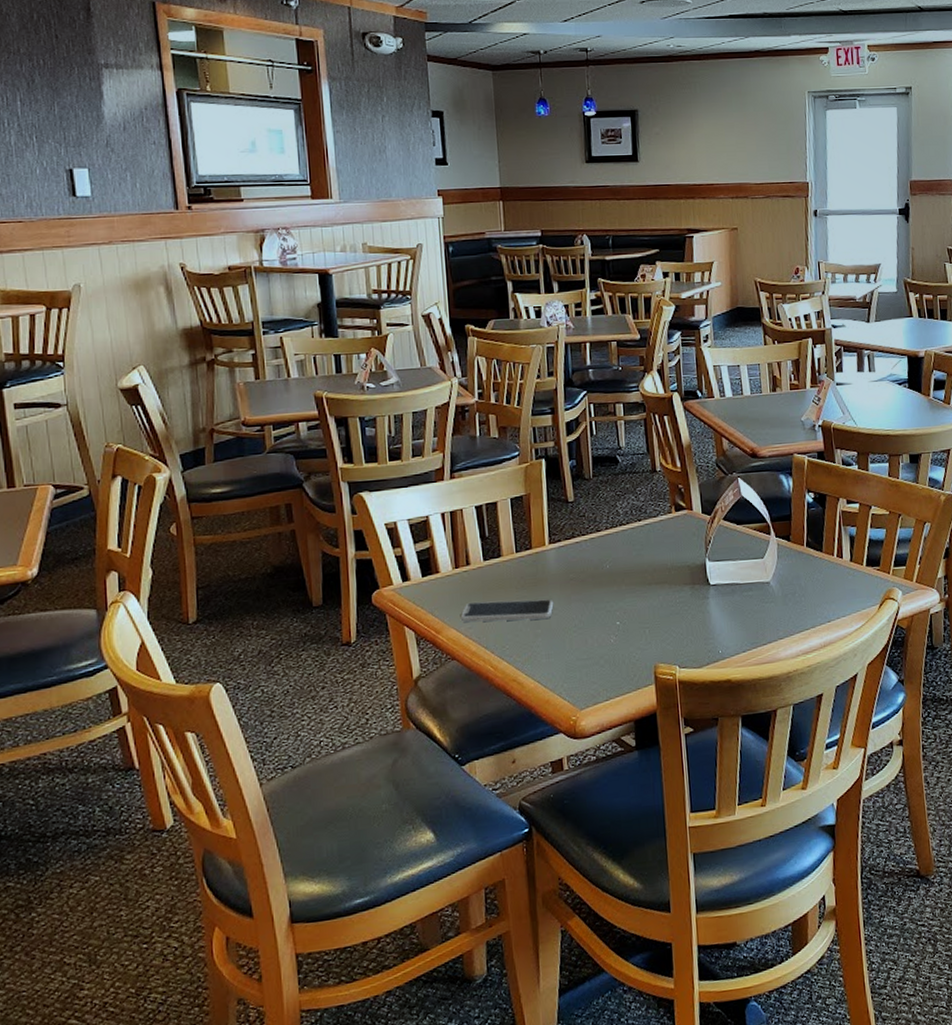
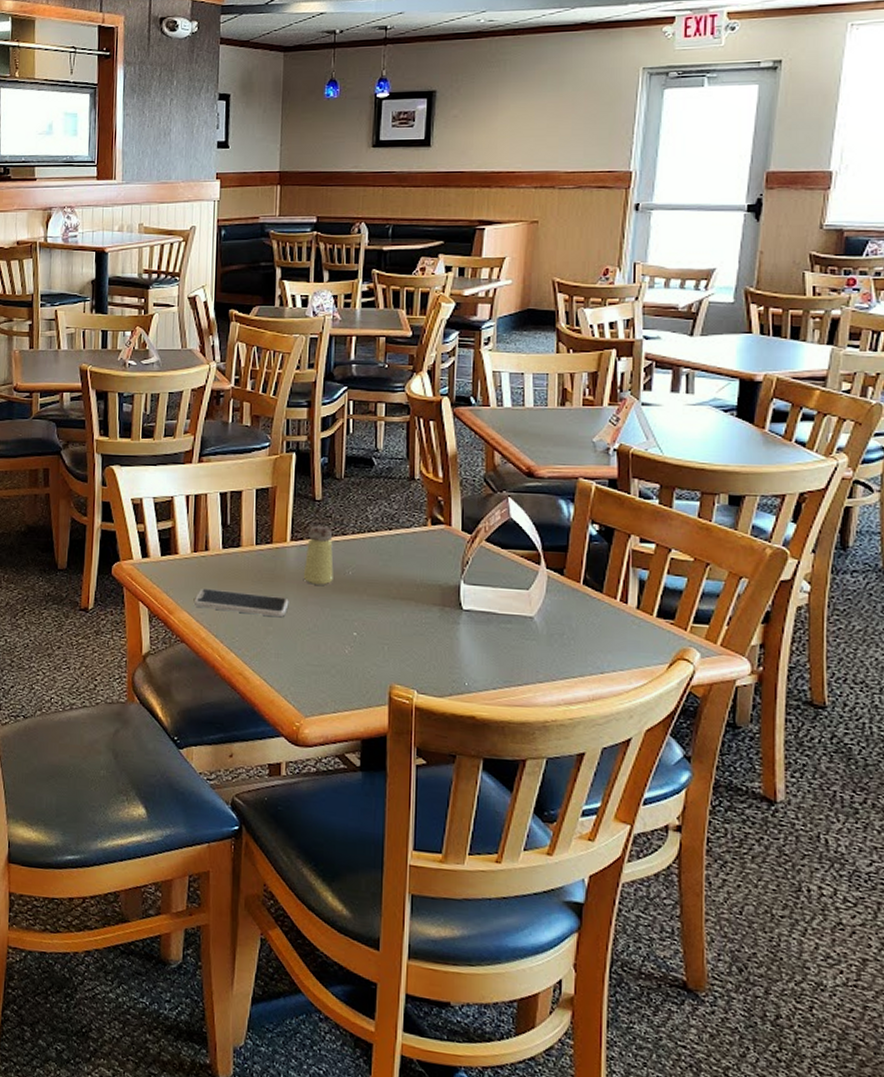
saltshaker: none [564,525,593,583] -> present [303,525,334,585]

